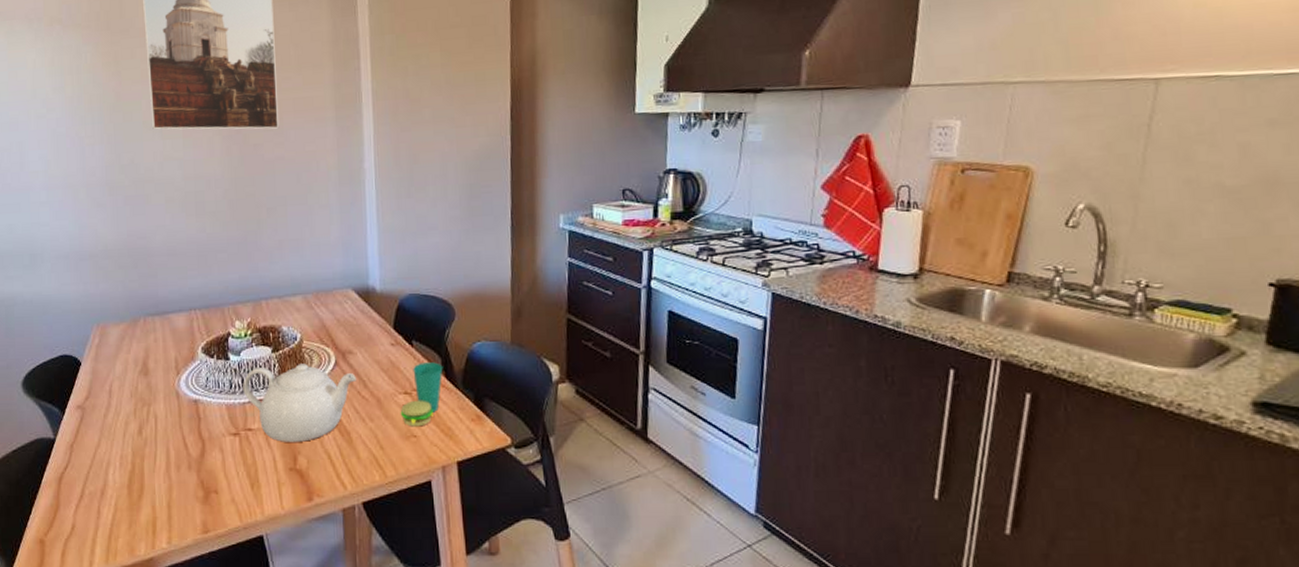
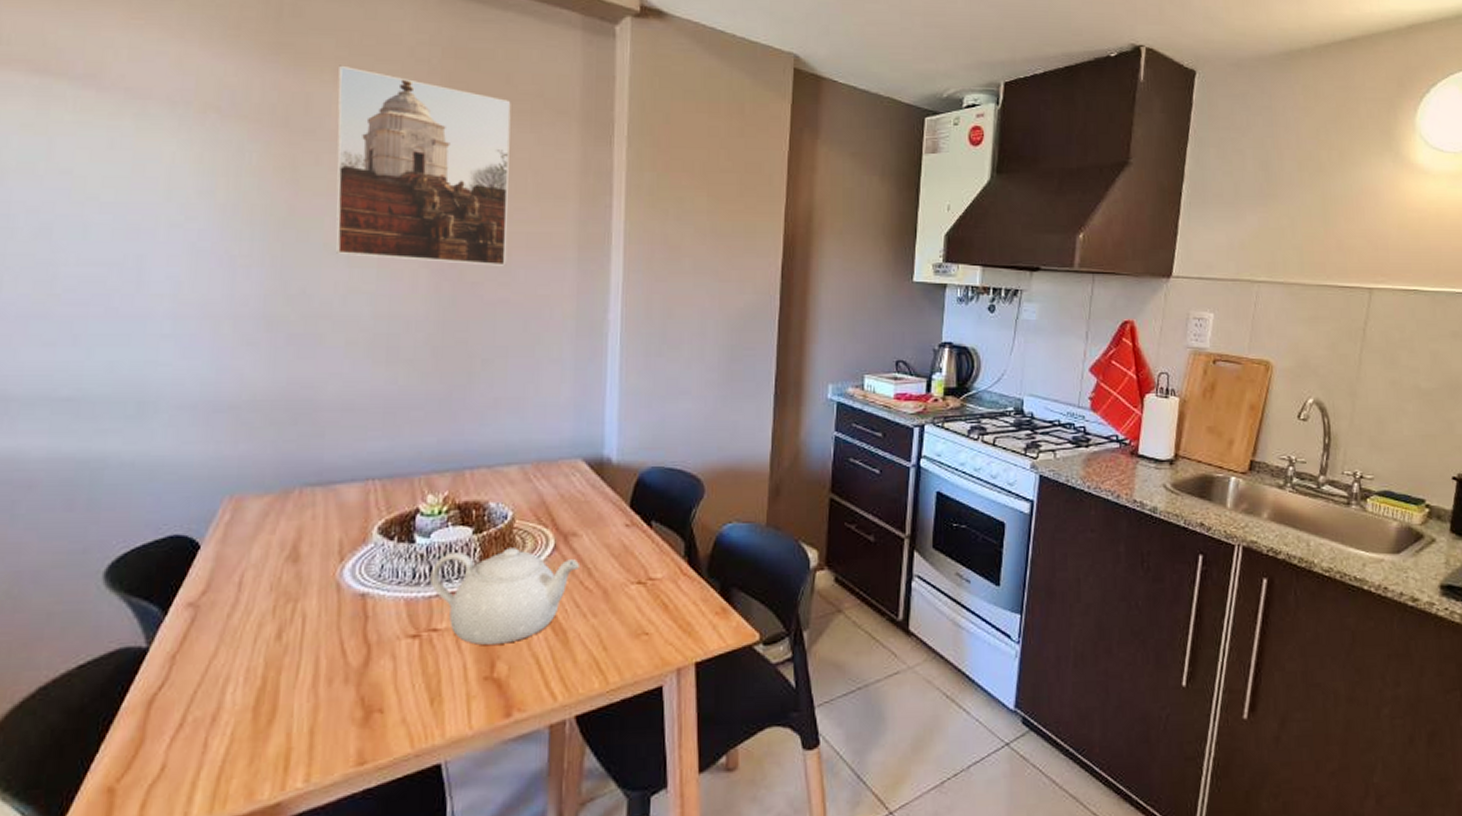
cup: present [400,362,443,427] -> none [630,546,686,623]

